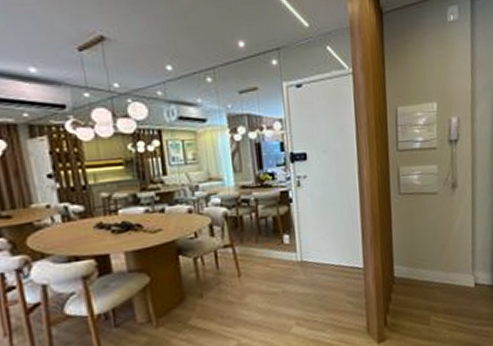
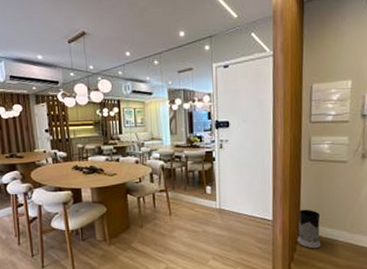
air purifier: none [391,250,418,296] -> present [297,209,321,249]

